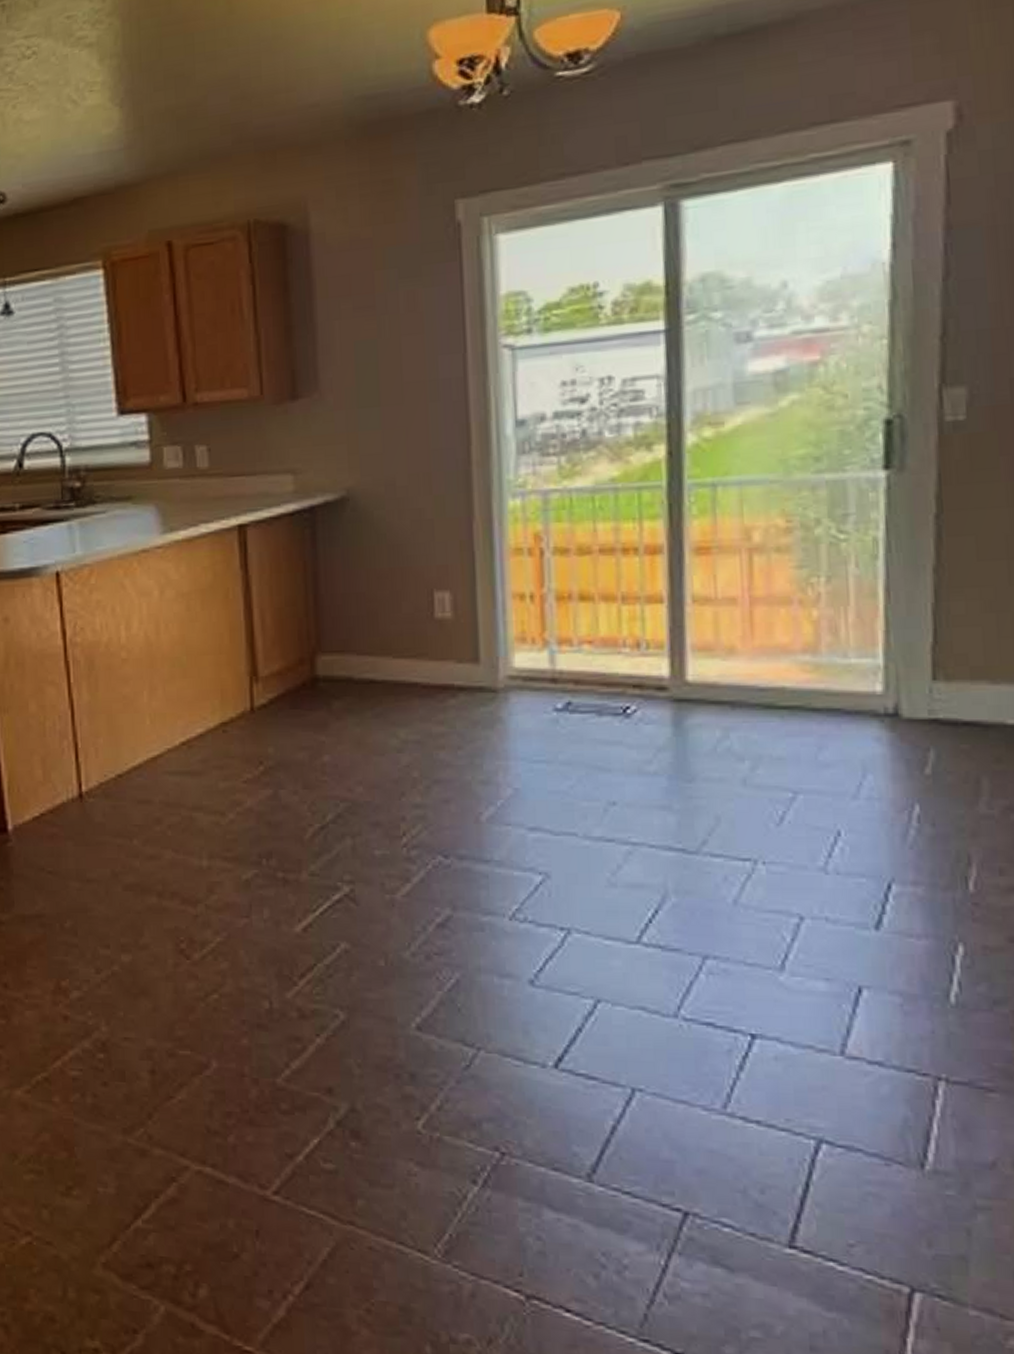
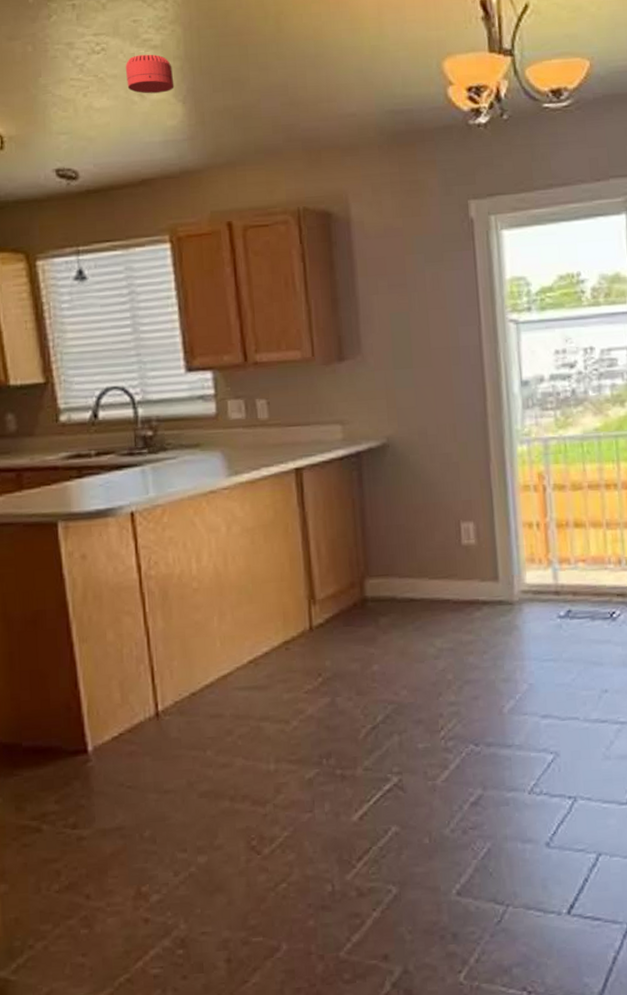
smoke detector: none [57,53,111,100] -> present [125,54,175,94]

